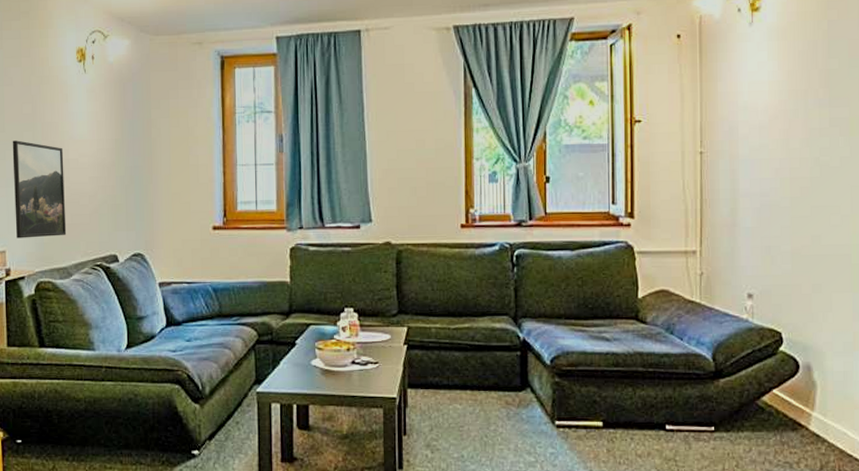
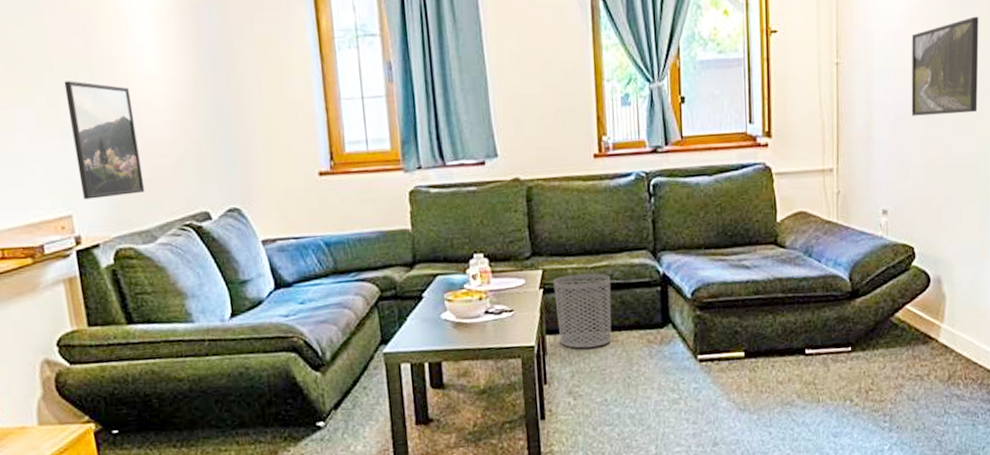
waste bin: none [417,333,472,404] -> present [553,273,612,349]
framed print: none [777,113,849,205] -> present [911,16,979,116]

